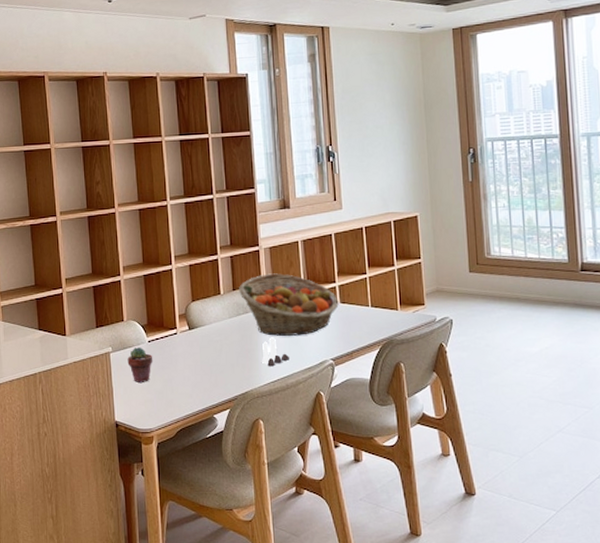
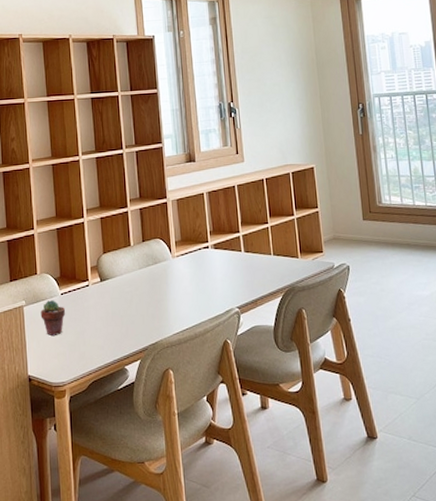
fruit basket: present [239,273,339,336] -> none [148,224,243,286]
salt and pepper shaker set: present [262,337,290,367] -> none [171,287,198,317]

